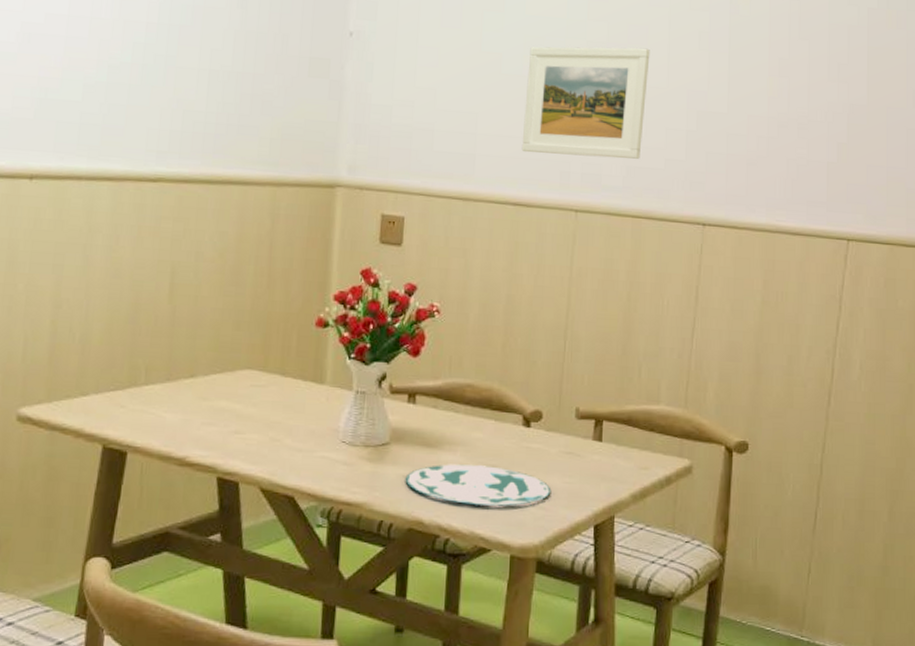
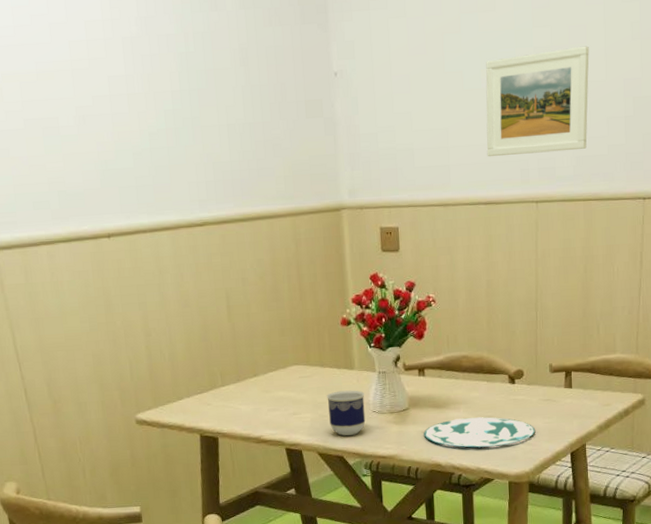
cup: none [282,409,334,470] -> present [327,390,366,436]

